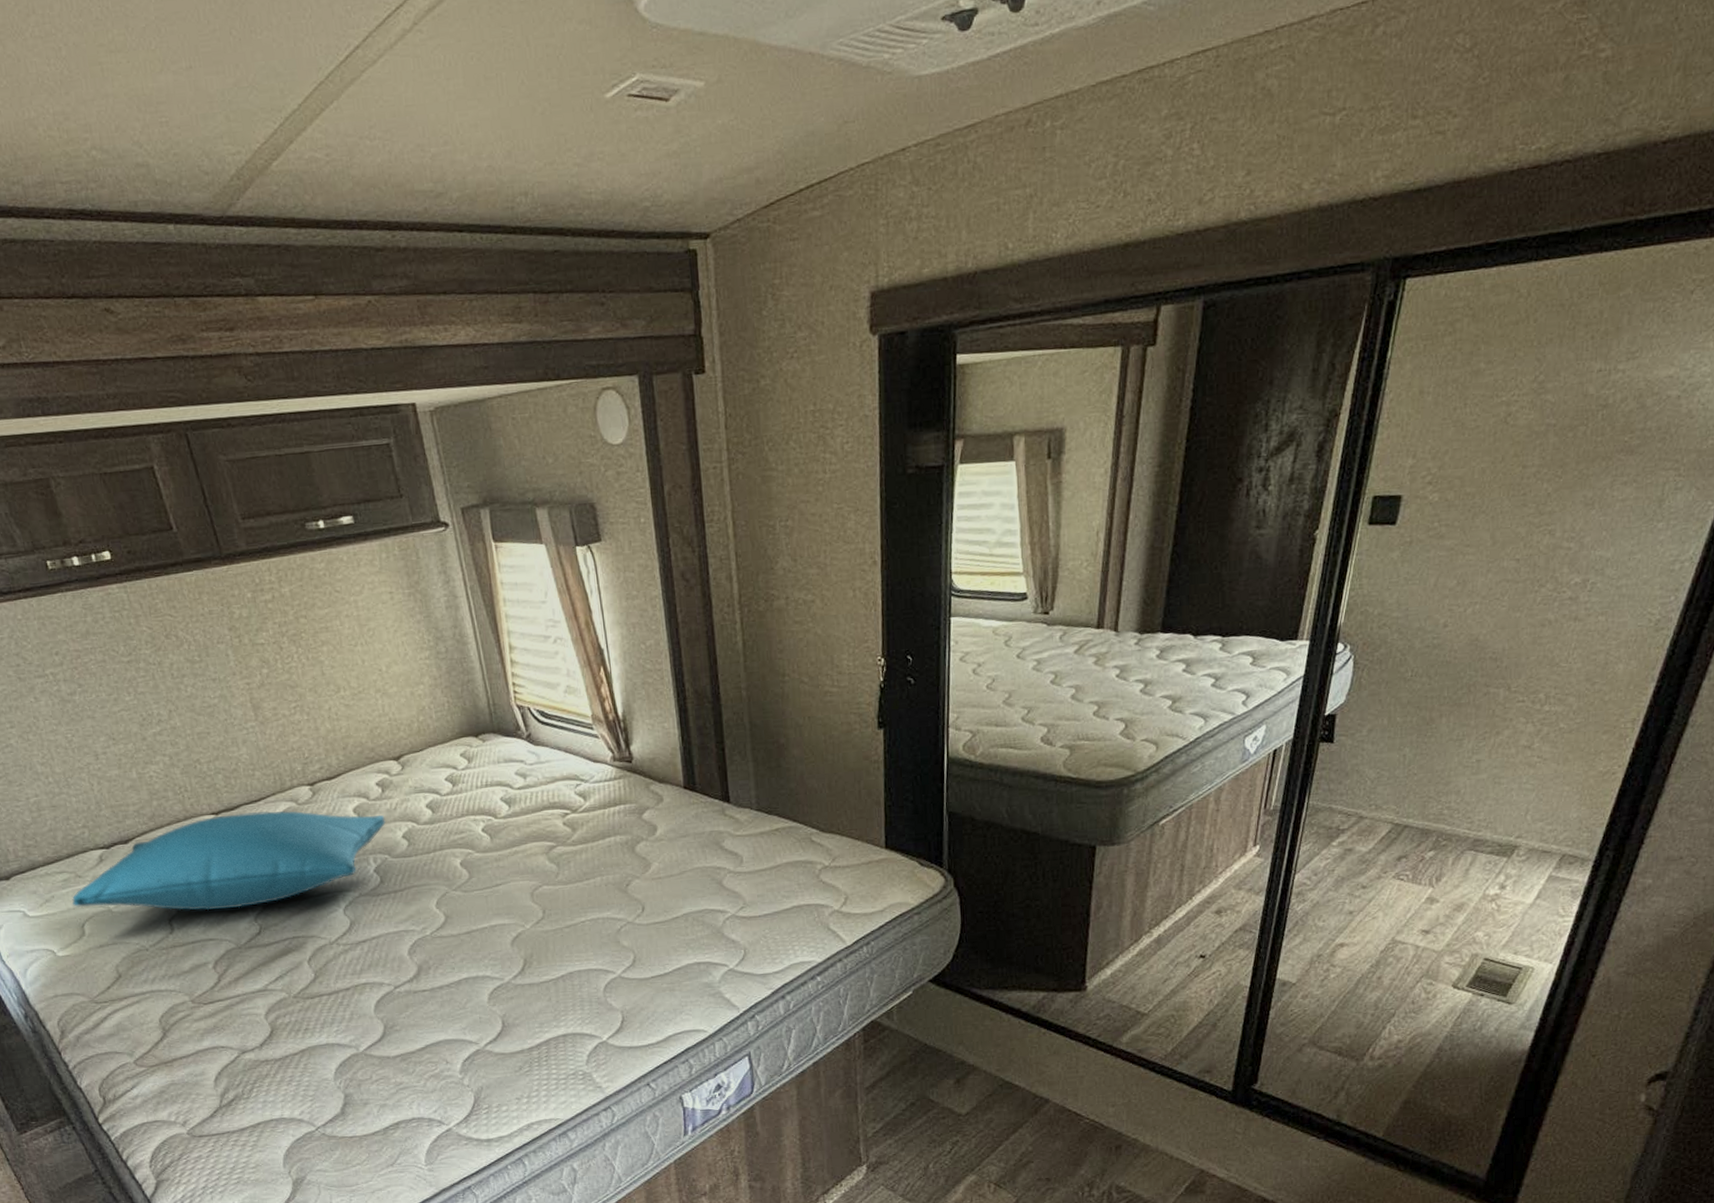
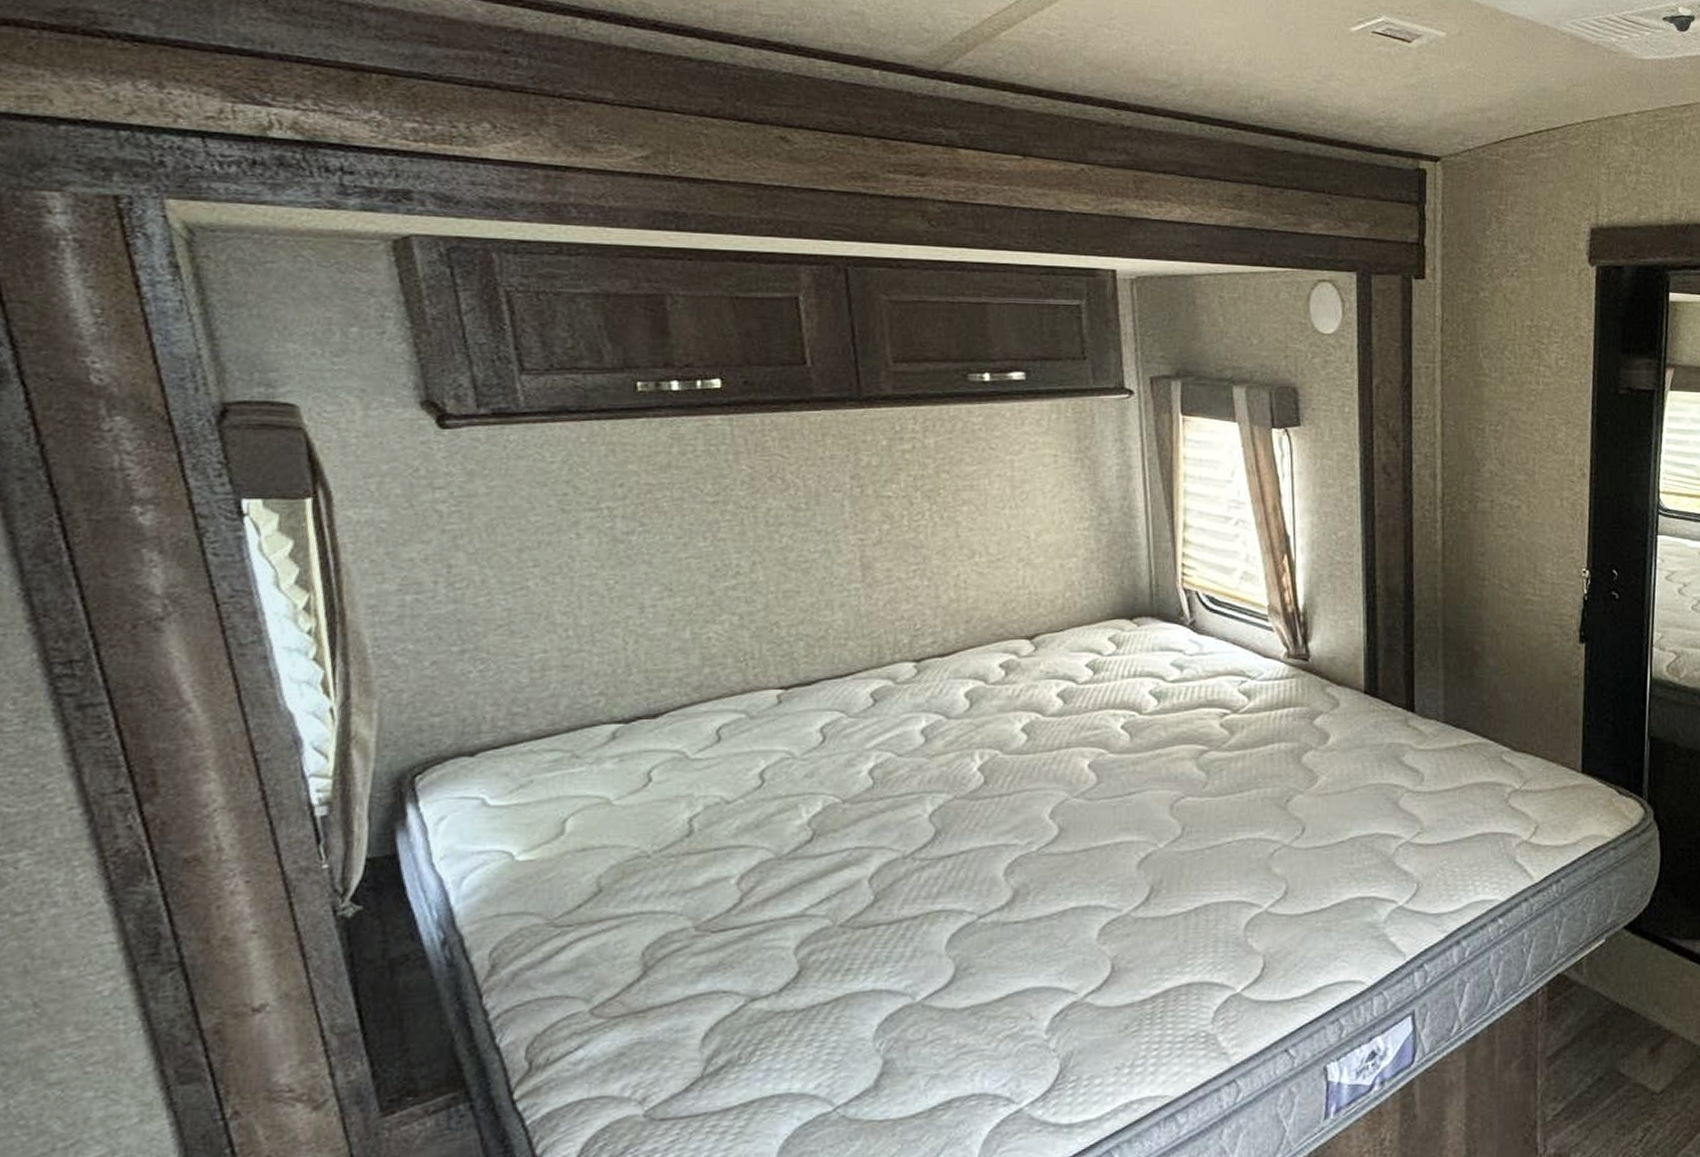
pillow: present [71,810,386,911] -> none [556,689,1004,809]

